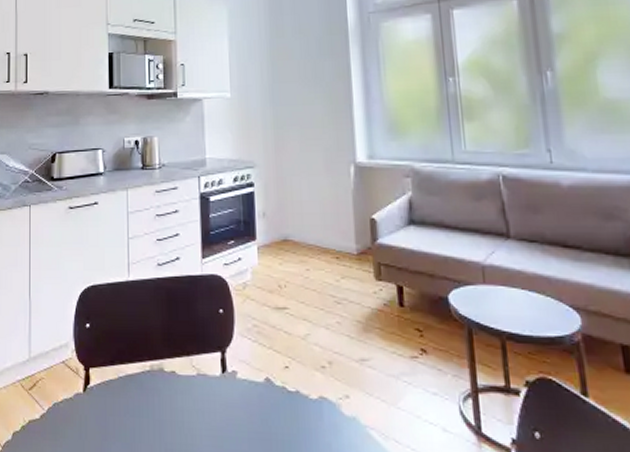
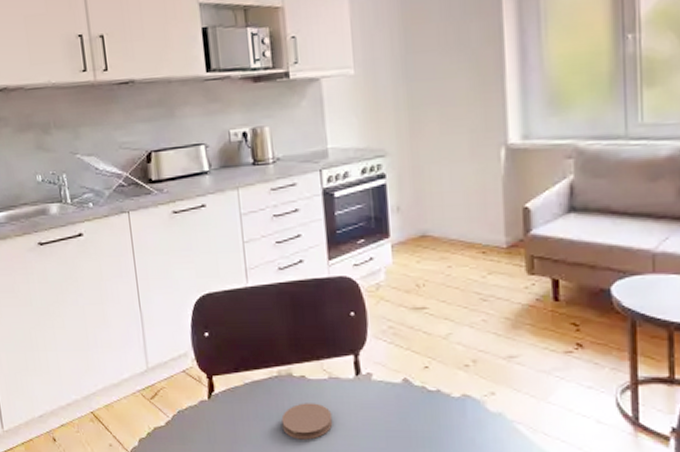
coaster: none [151,399,199,439] -> present [281,403,333,440]

